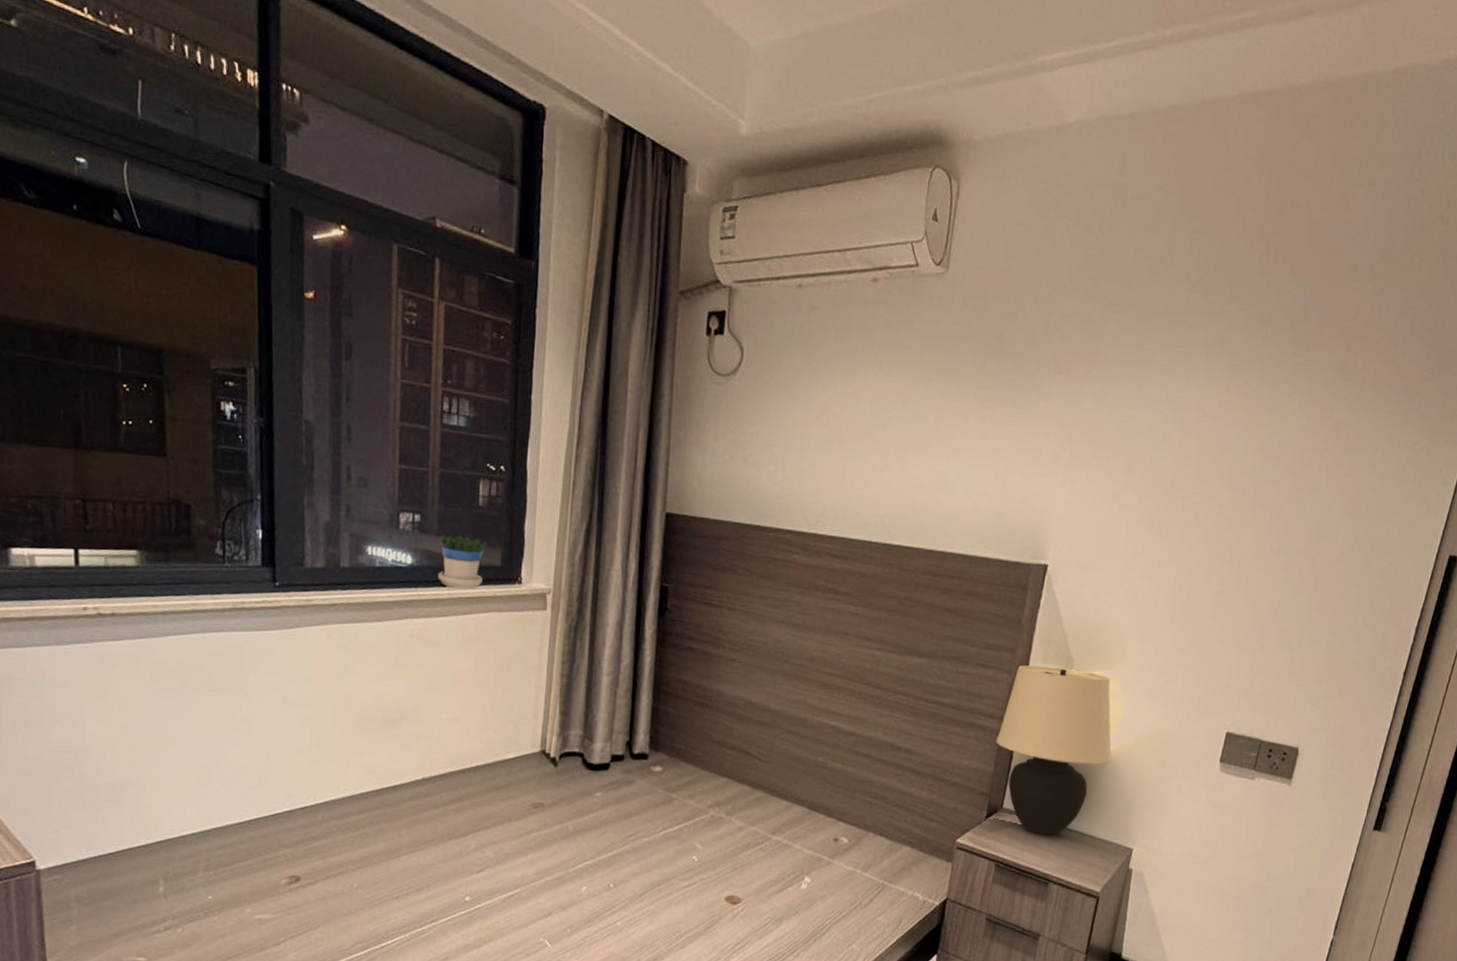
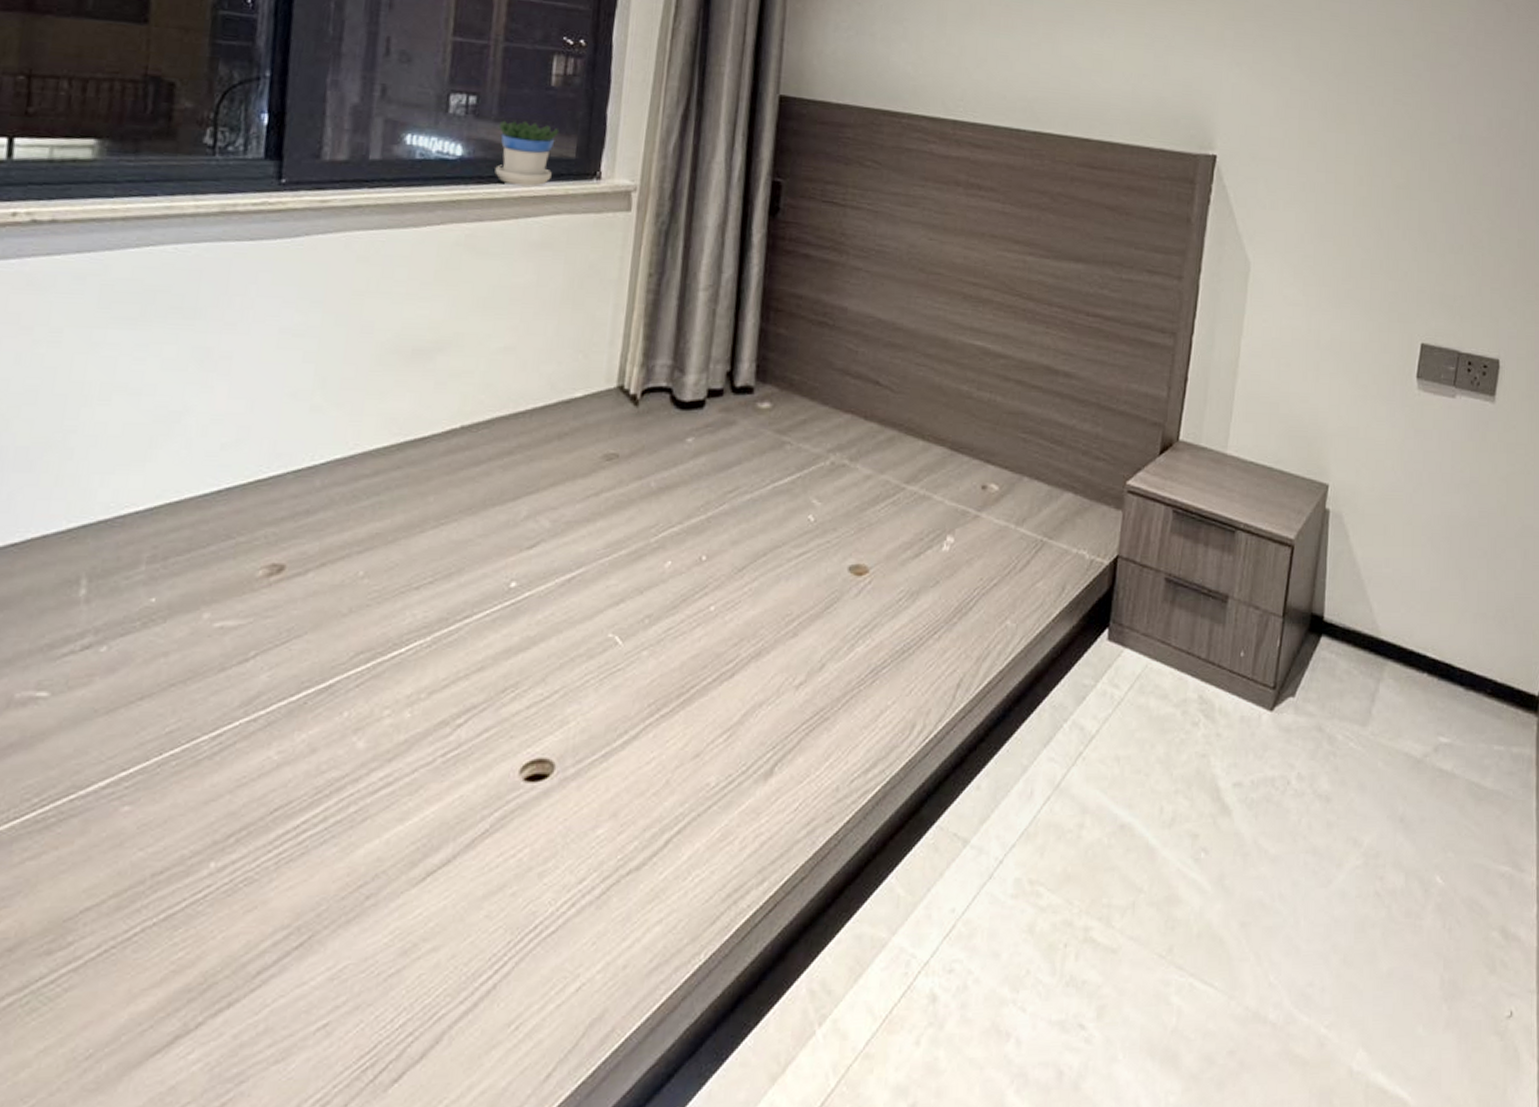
table lamp: present [996,665,1112,835] -> none [1168,270,1299,471]

